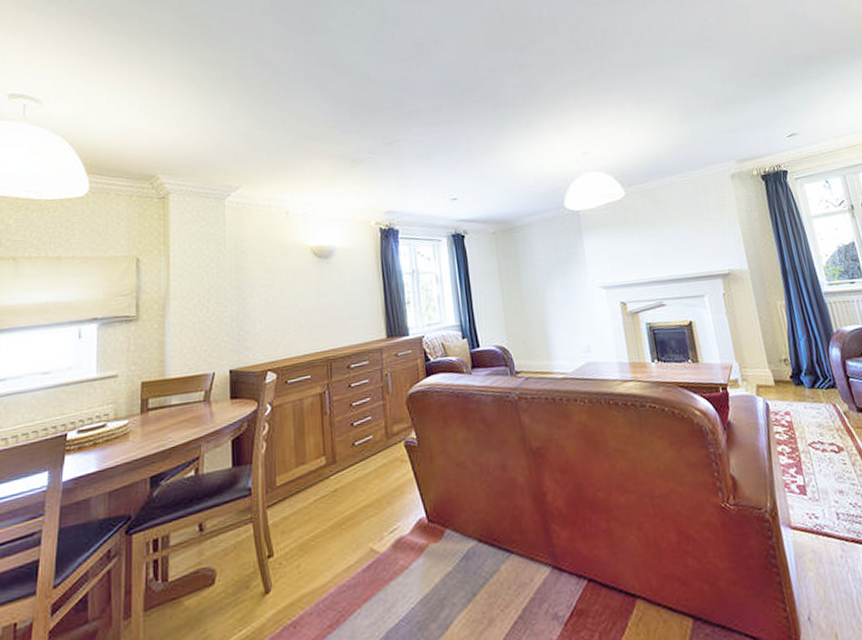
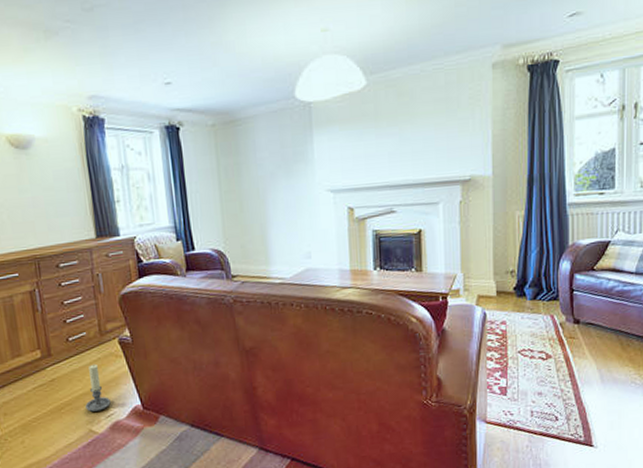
candle holder: none [367,470,394,527] -> present [85,363,111,412]

